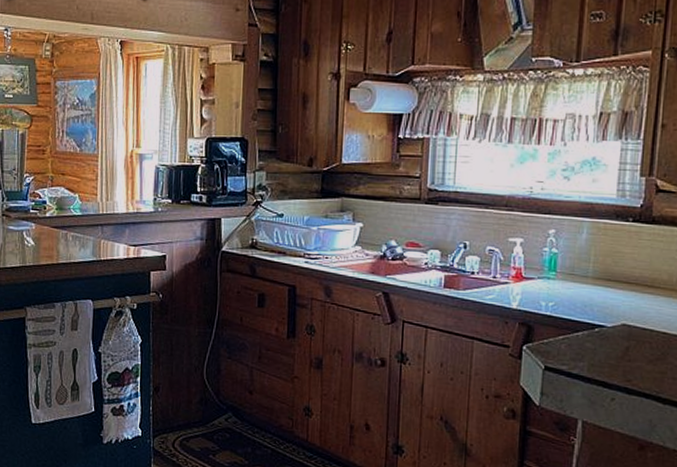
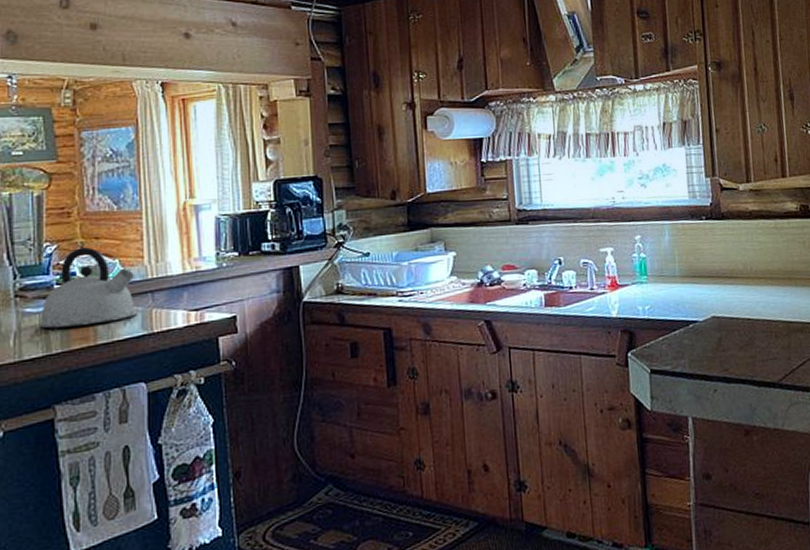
kettle: none [18,181,90,246] -> present [39,247,138,328]

